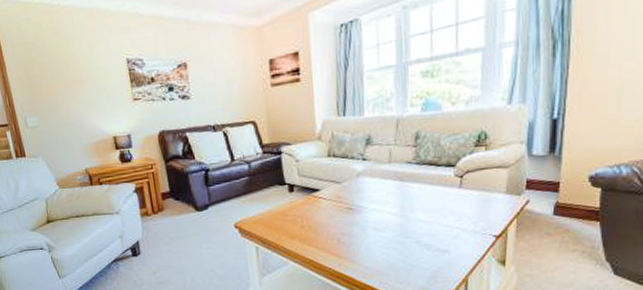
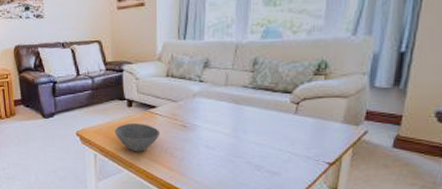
bowl: none [277,209,326,241] -> present [115,123,161,152]

